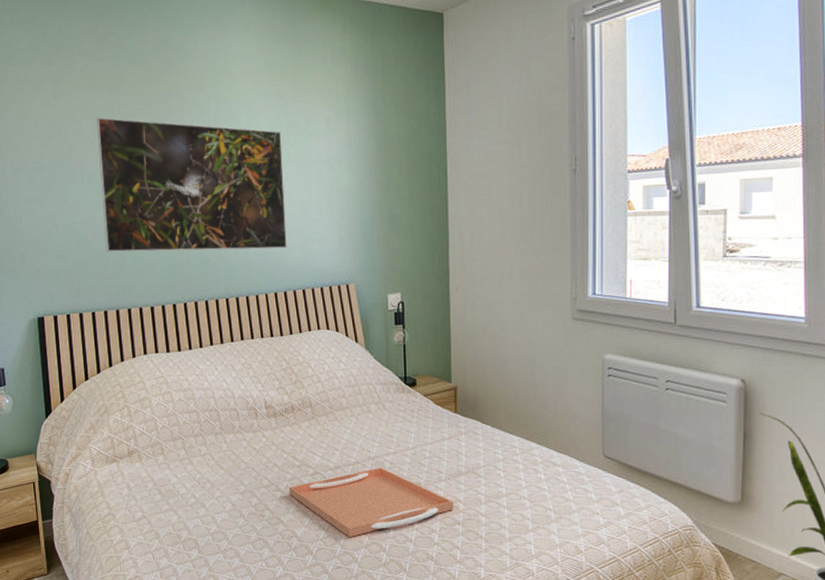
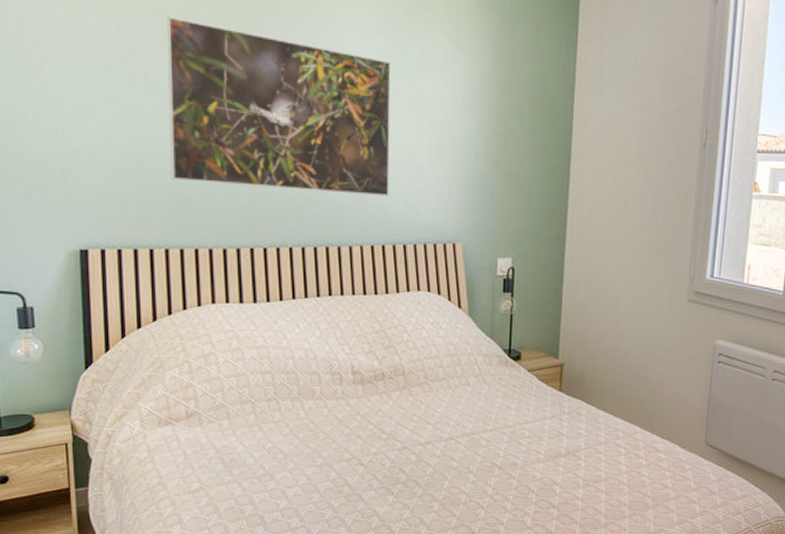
serving tray: present [288,467,454,538] -> none [372,444,550,519]

